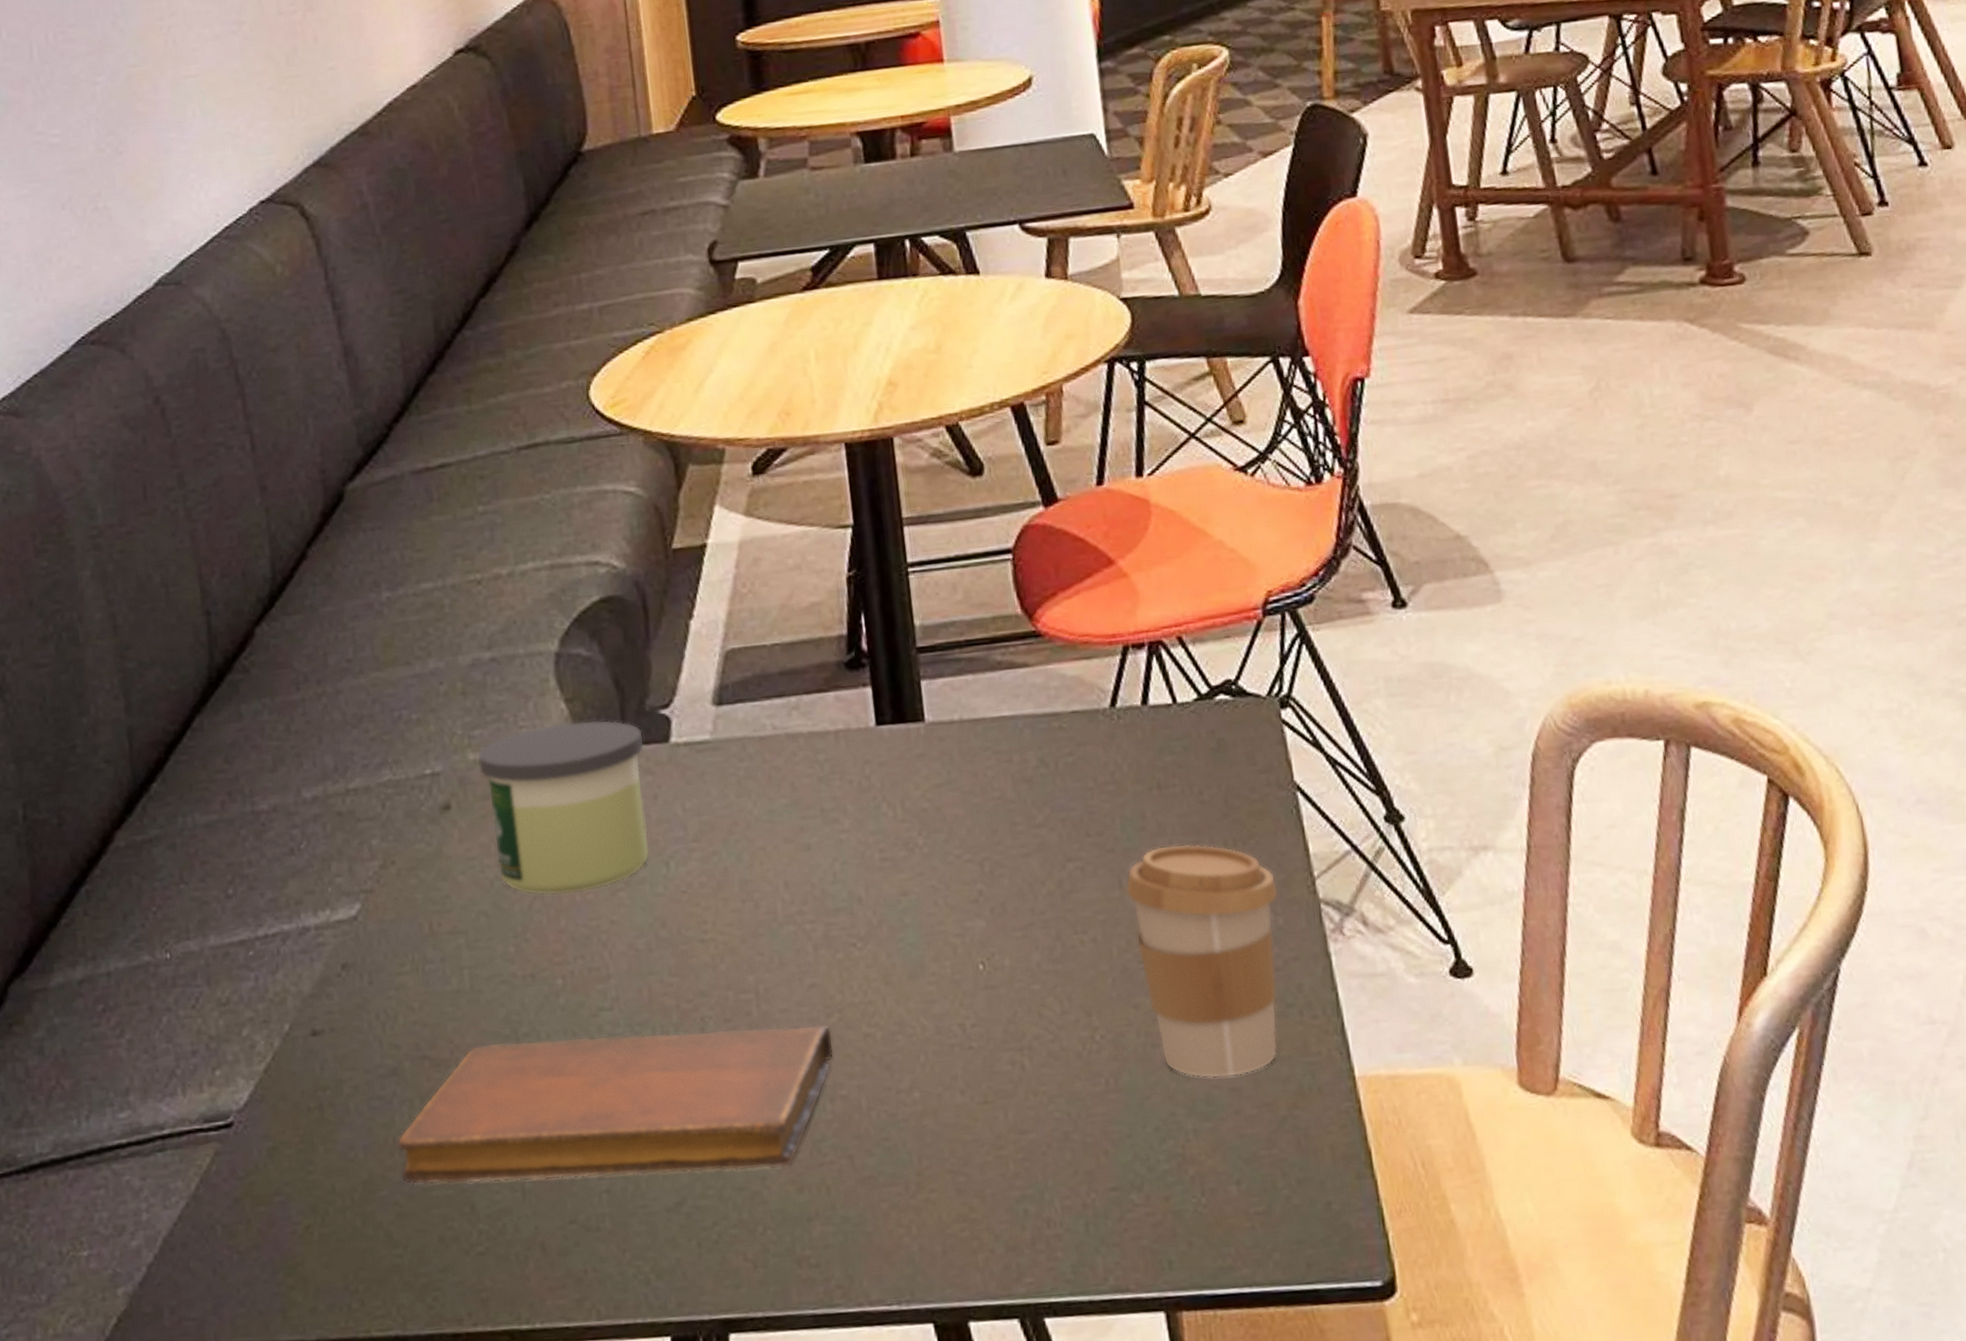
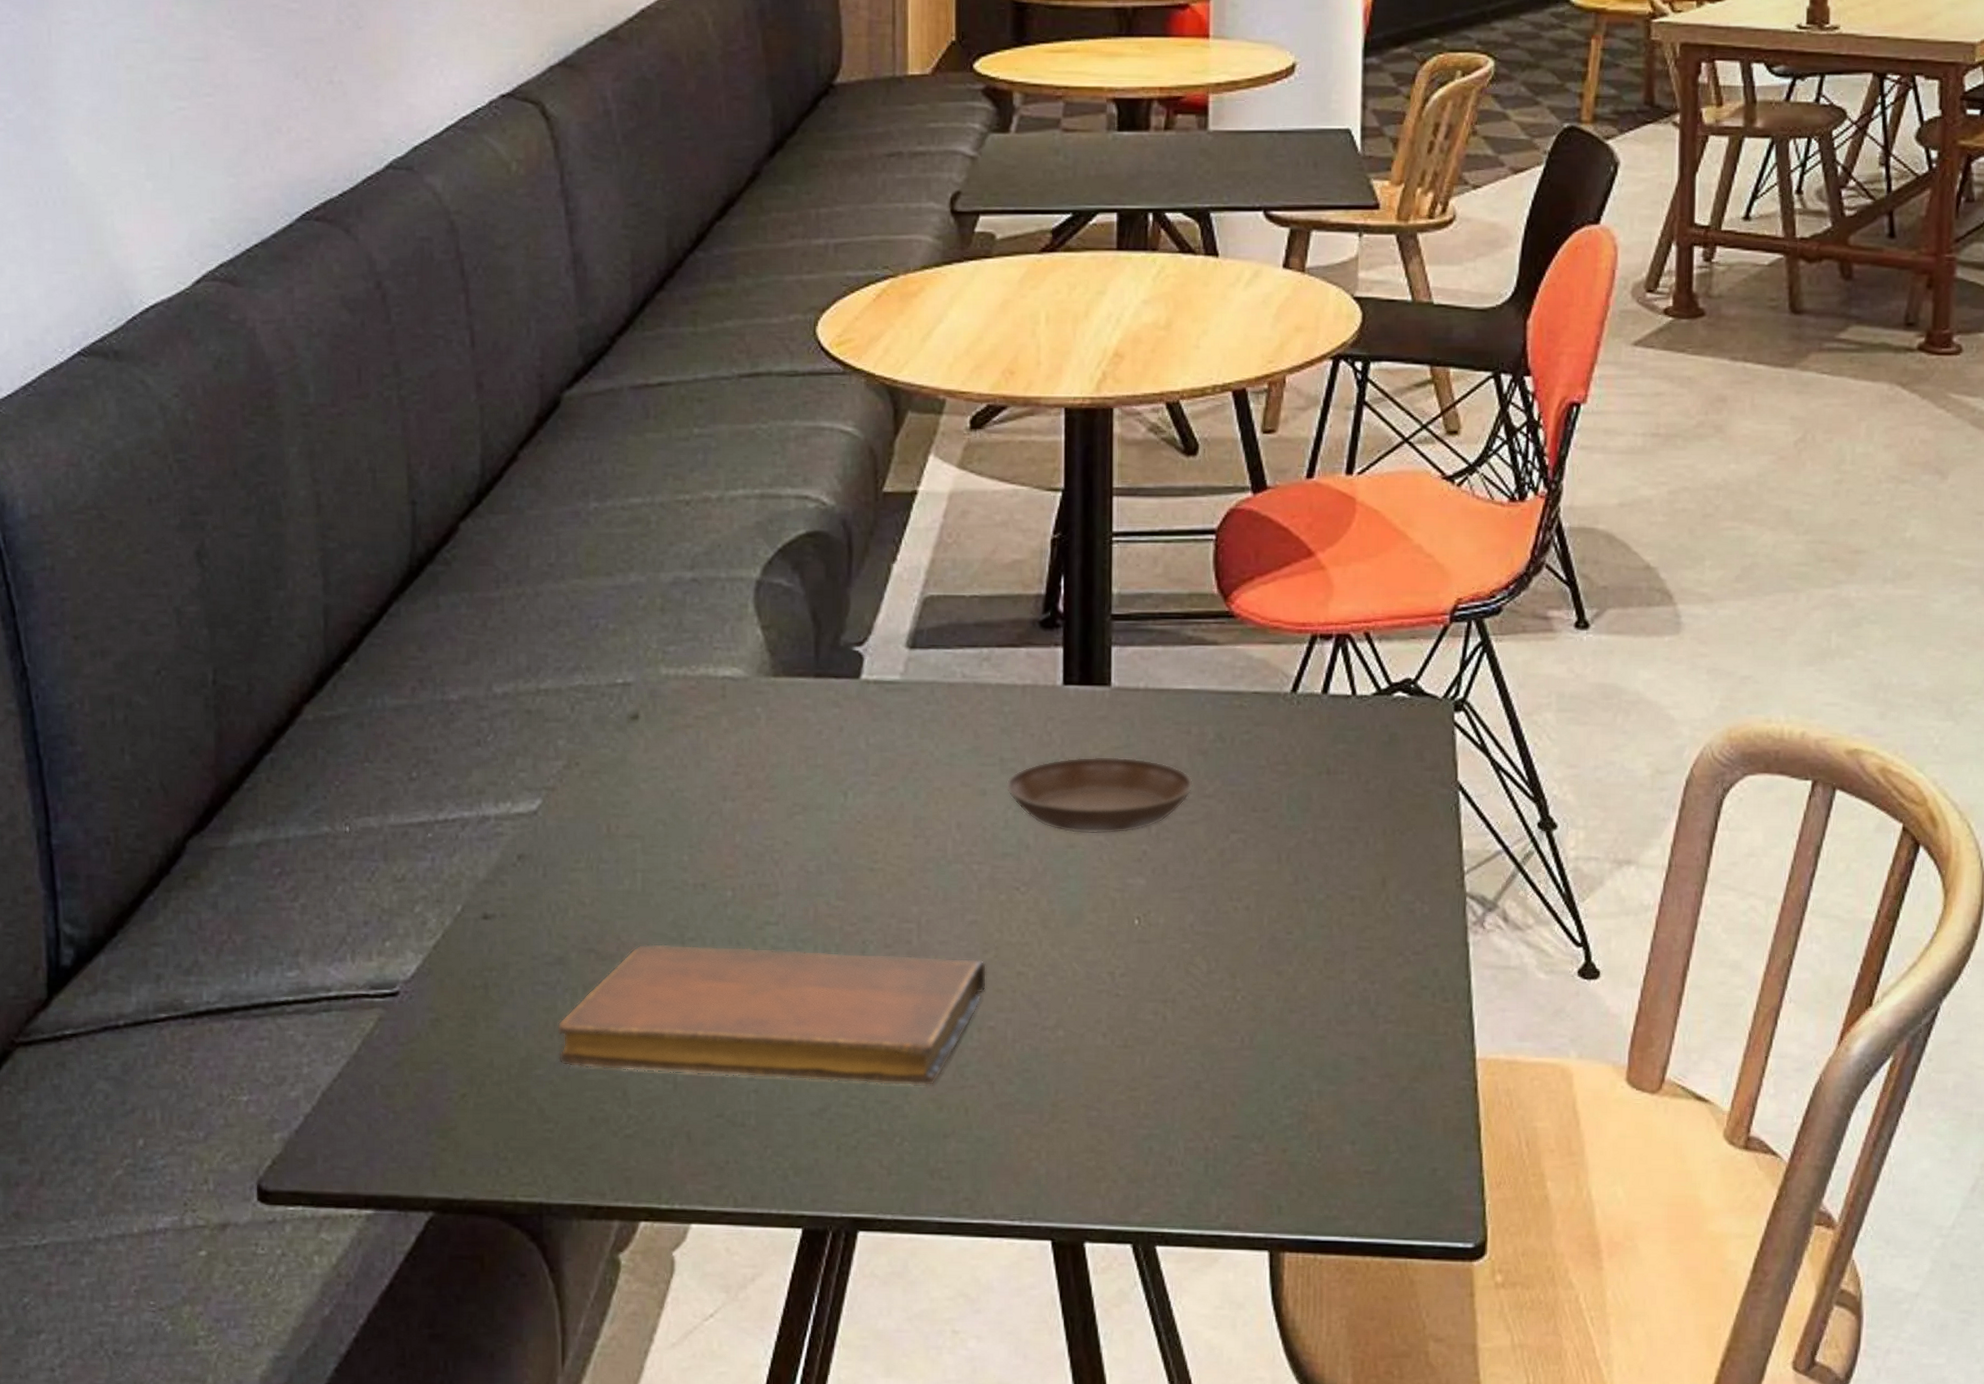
candle: present [477,719,650,896] -> none [670,648,836,813]
saucer: none [829,793,1023,880] -> present [1005,757,1194,834]
coffee cup: present [1125,844,1279,1079] -> none [1283,827,1428,1047]

